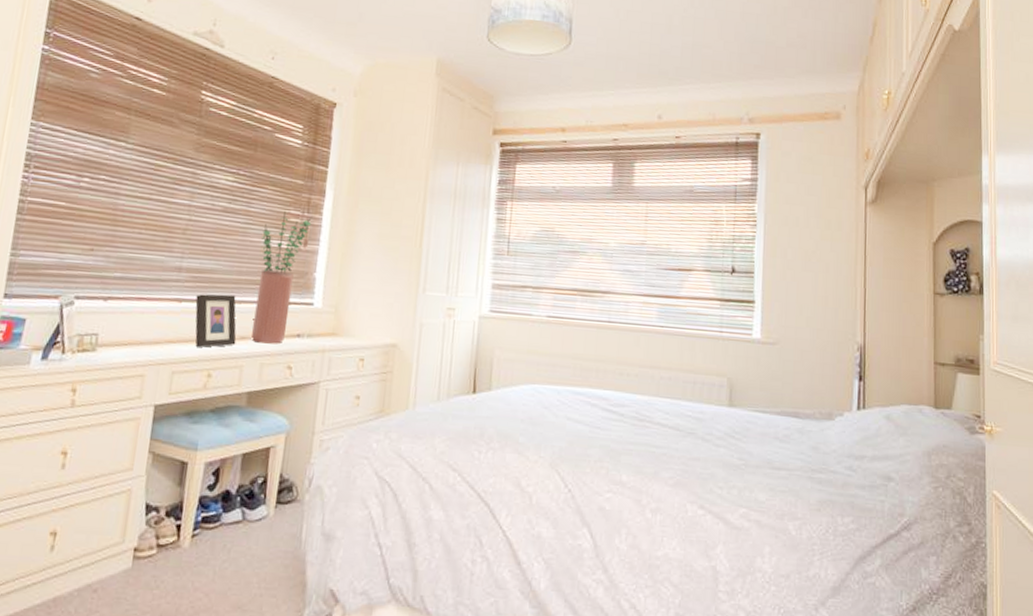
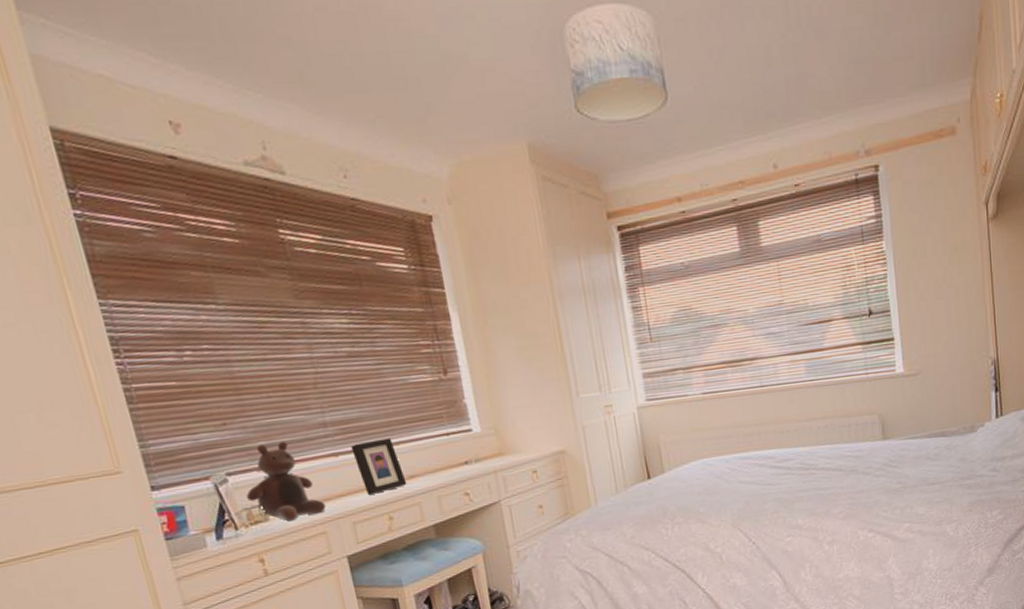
stuffed bear: none [84,276,153,357] -> present [246,441,326,521]
vase: present [250,211,313,344] -> none [397,344,453,478]

